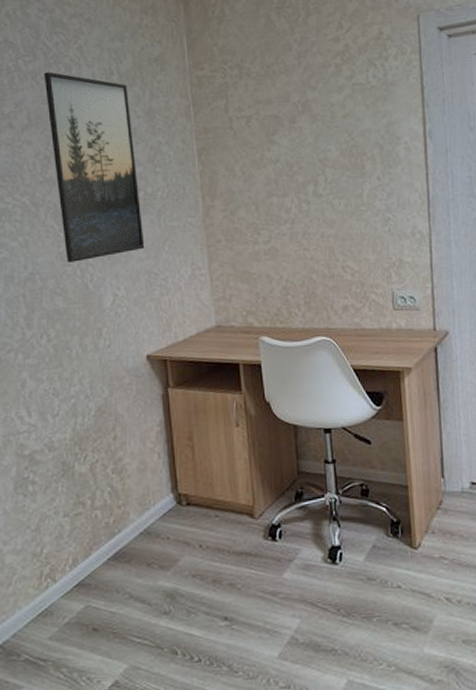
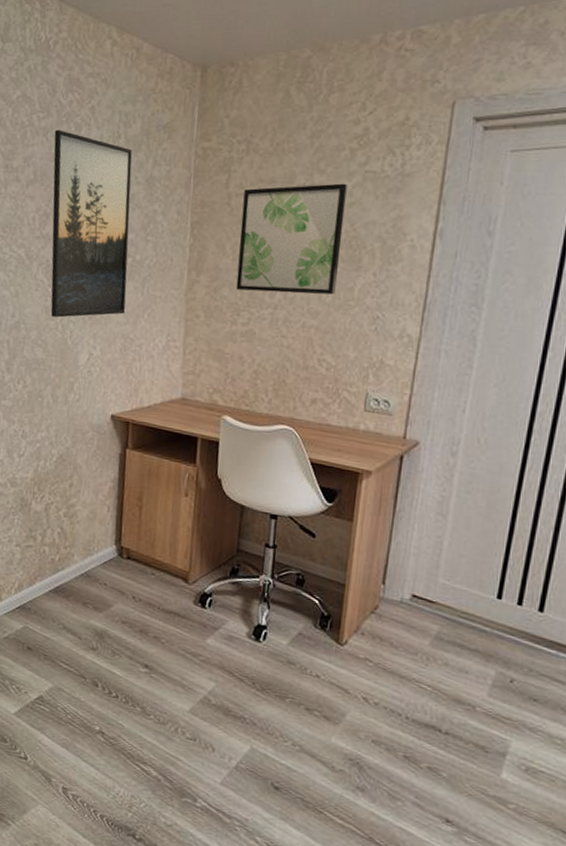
wall art: none [244,97,346,210] -> present [235,183,347,295]

